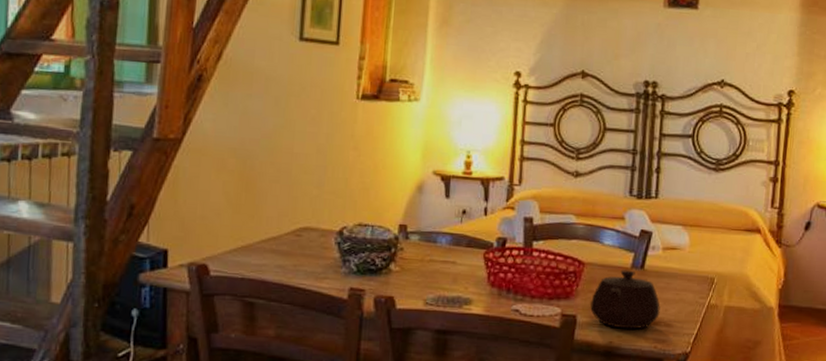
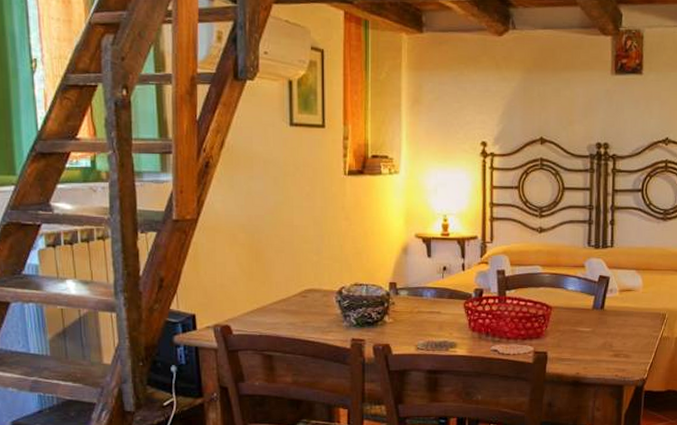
teapot: present [590,270,660,330] -> none [559,311,619,362]

